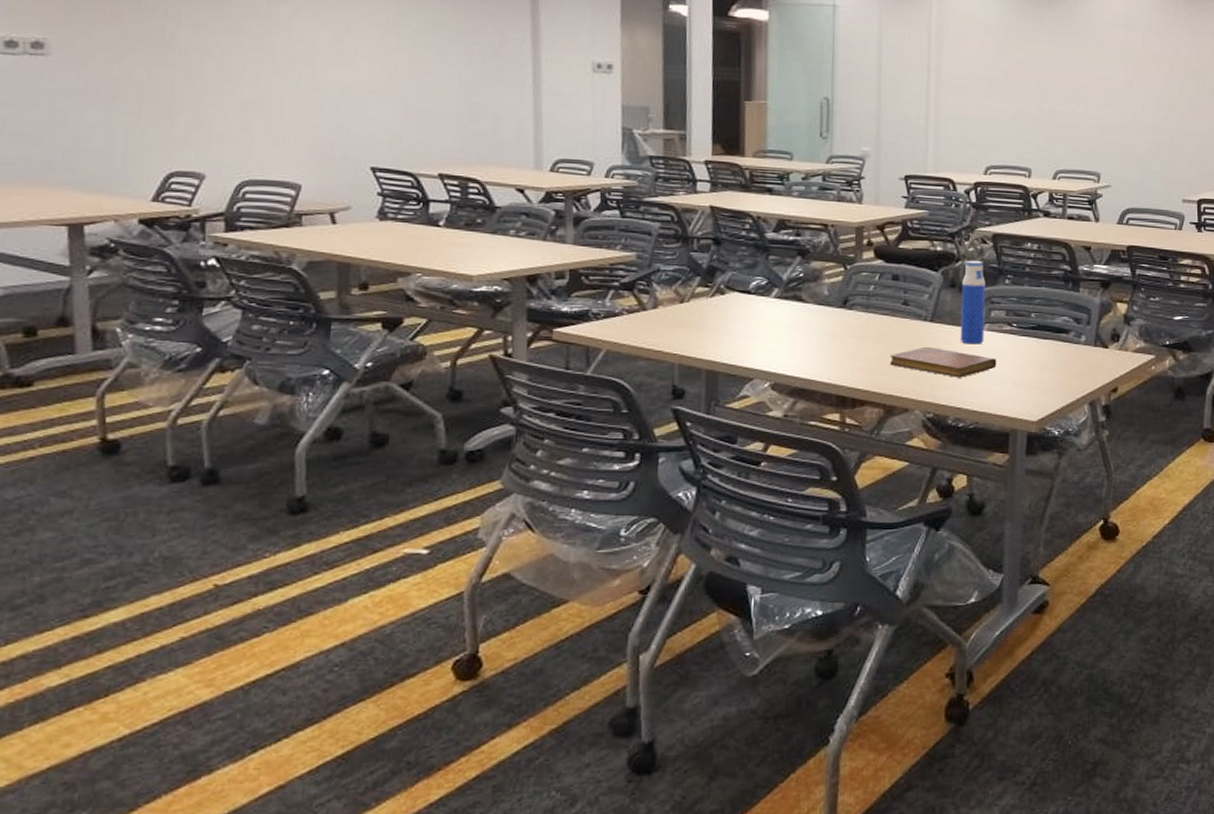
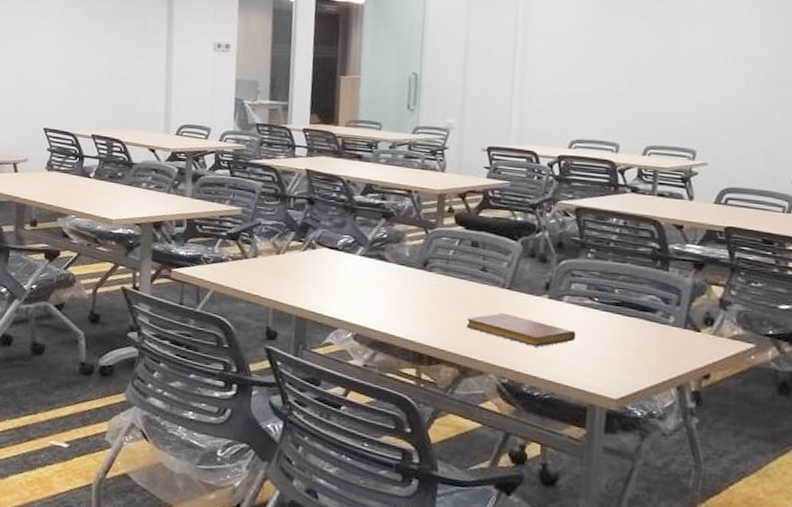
water bottle: present [960,260,986,345] -> none [538,232,567,316]

